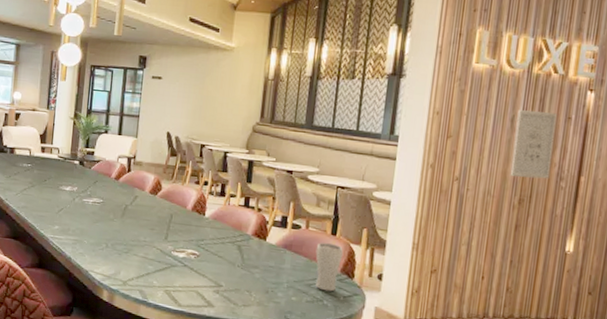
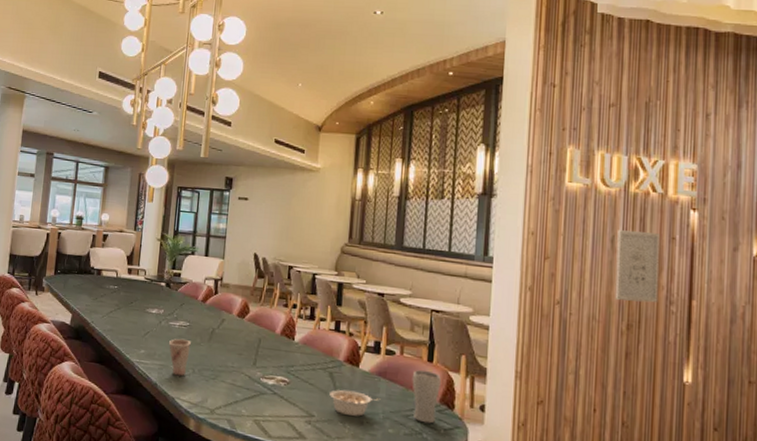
cup: none [82,214,104,251] -> present [169,338,191,376]
legume: none [237,261,286,286] -> present [329,390,381,417]

